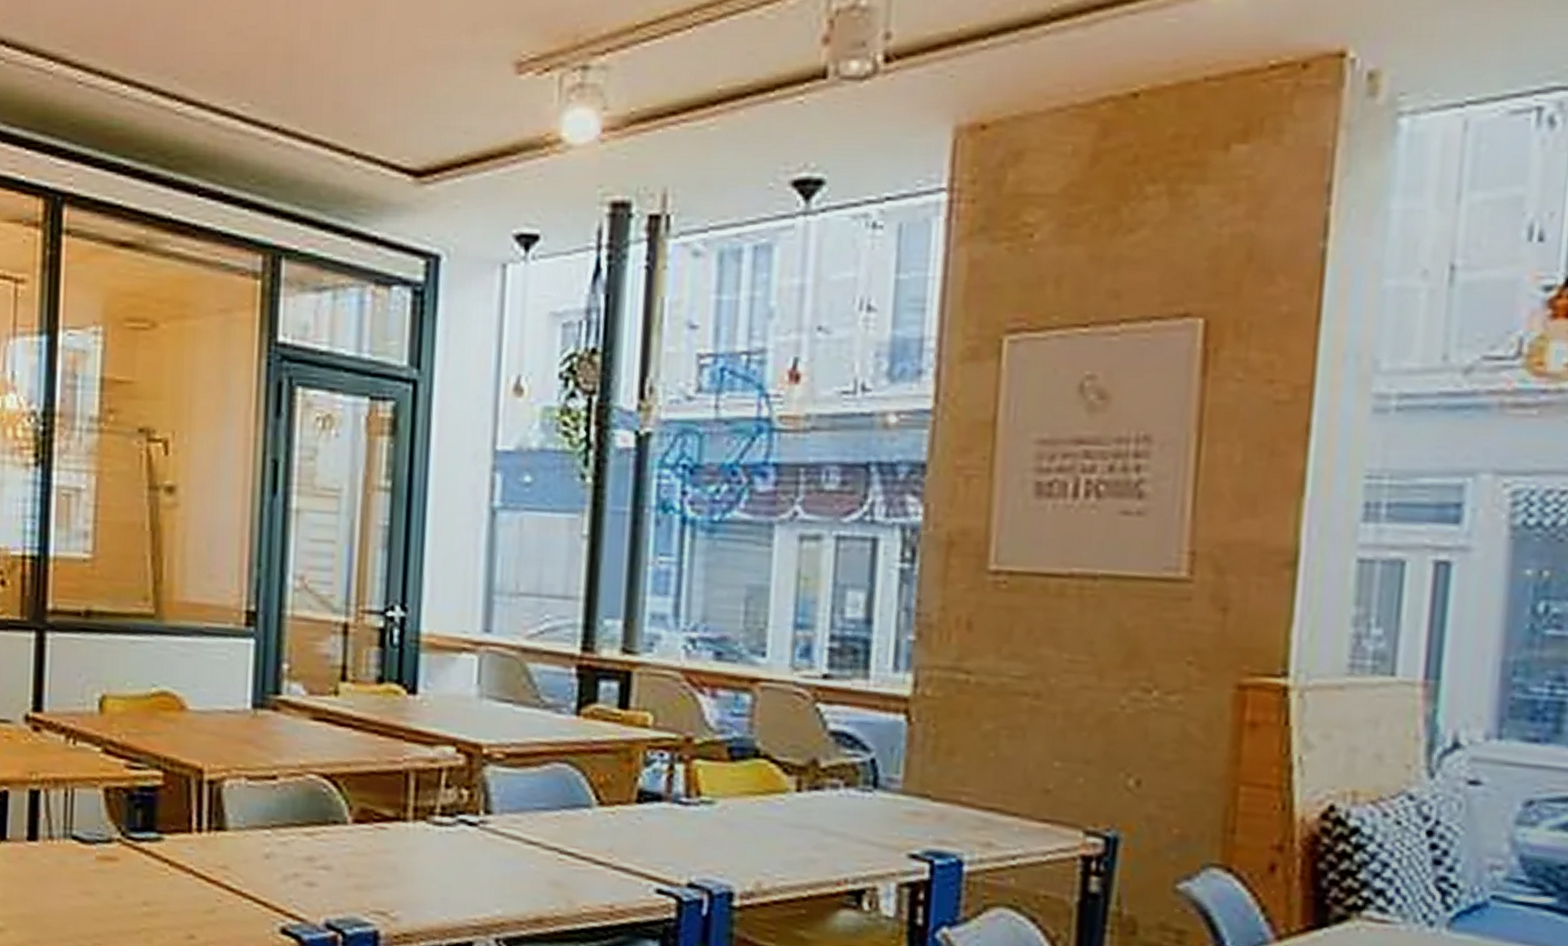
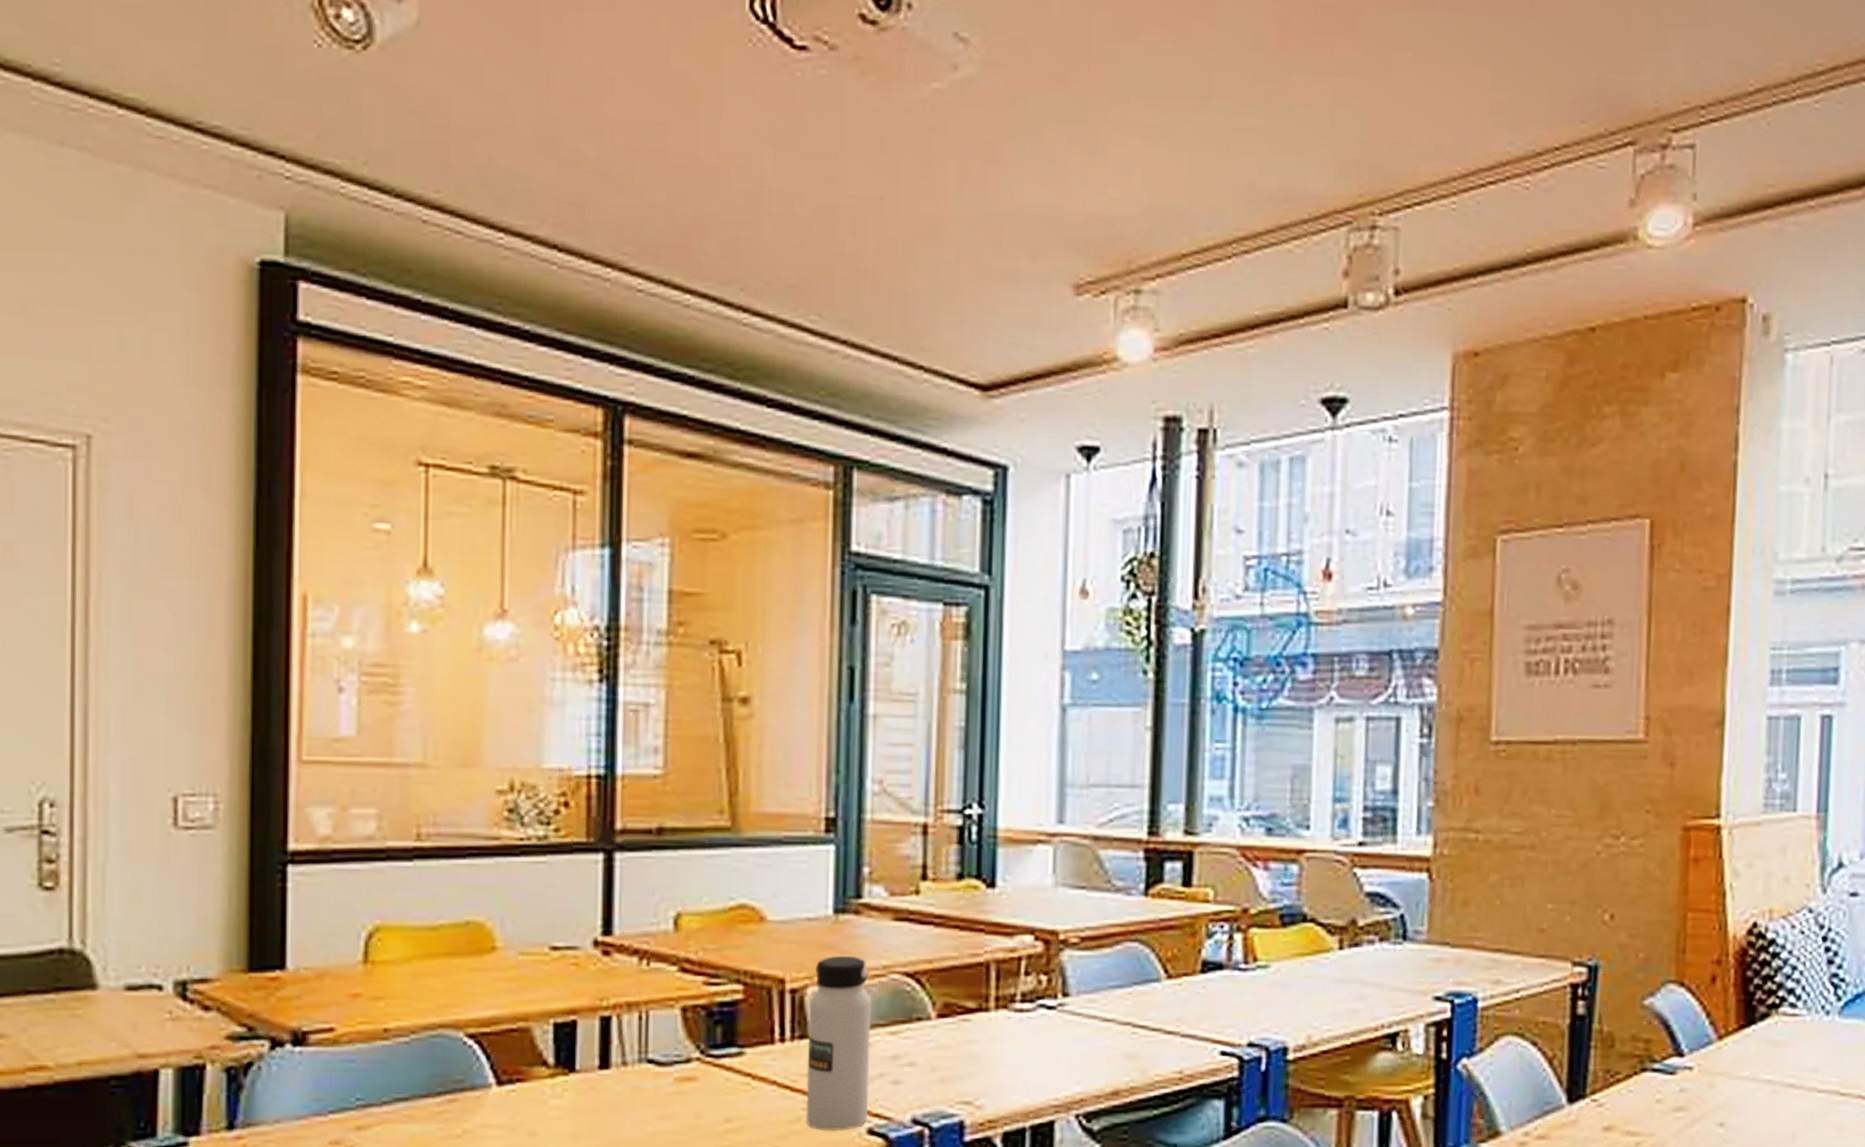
water bottle: none [220,750,288,927] -> present [805,955,872,1131]

